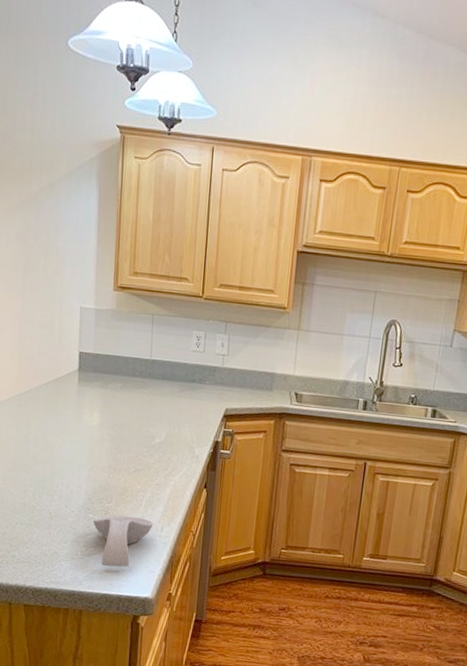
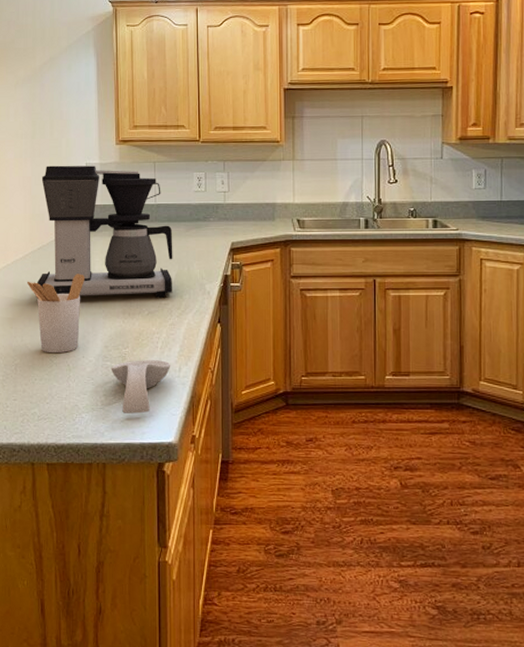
utensil holder: none [11,422,73,501] -> present [26,274,86,354]
coffee maker: none [22,304,166,457] -> present [36,165,173,298]

